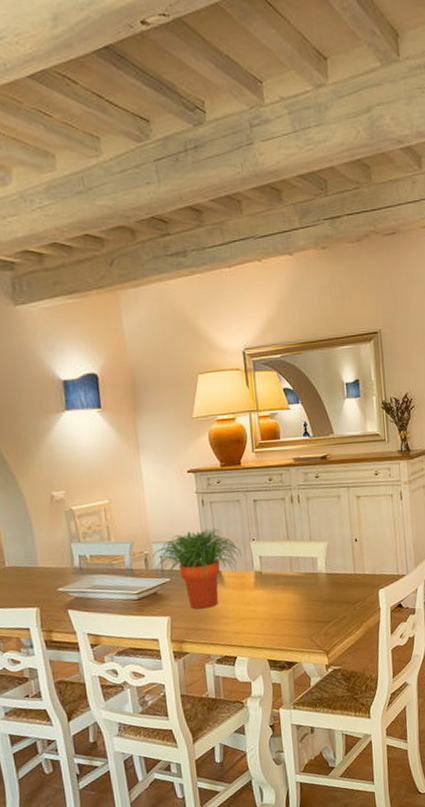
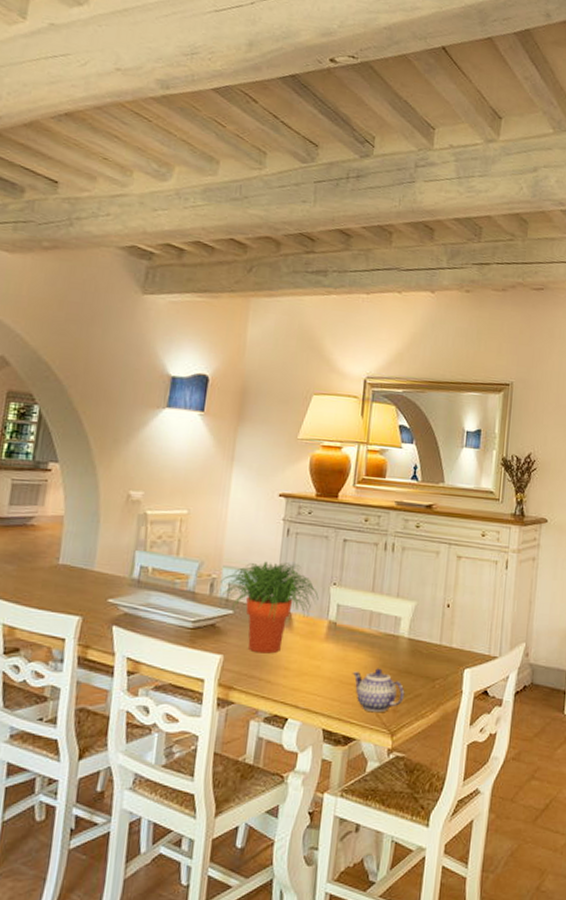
teapot: none [283,602,332,639] -> present [352,668,405,713]

